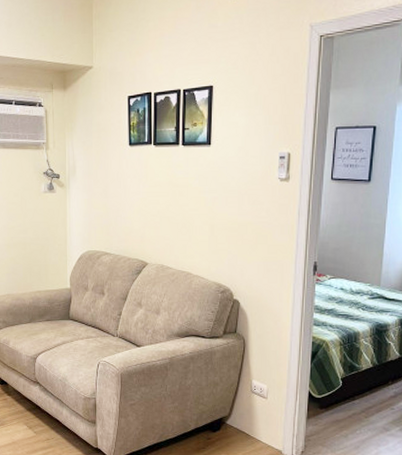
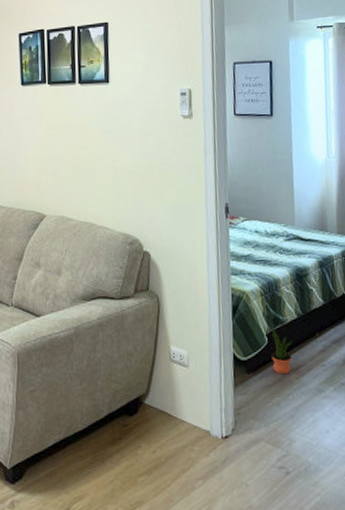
potted plant: none [344,372,365,413] -> present [271,327,292,375]

